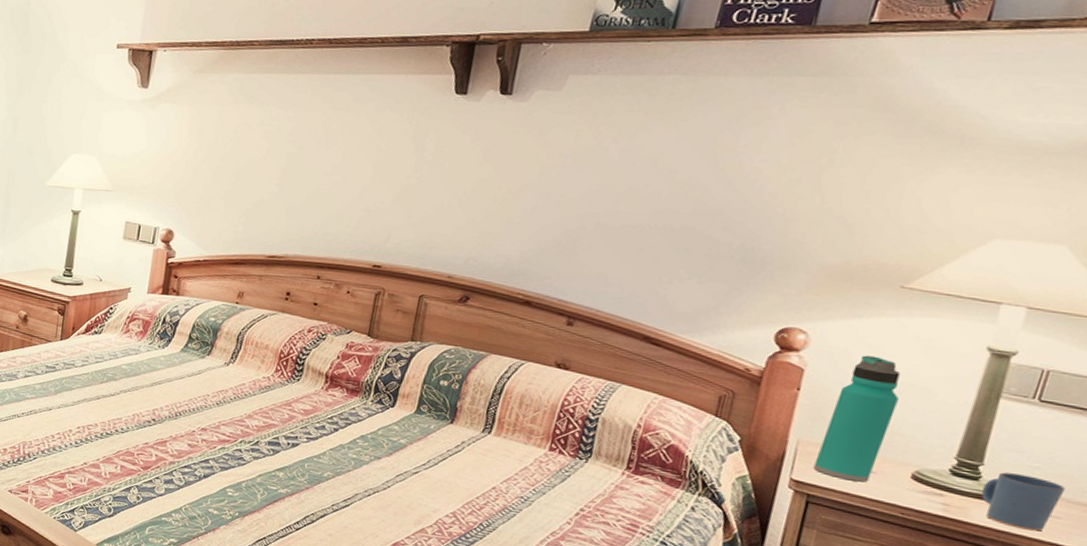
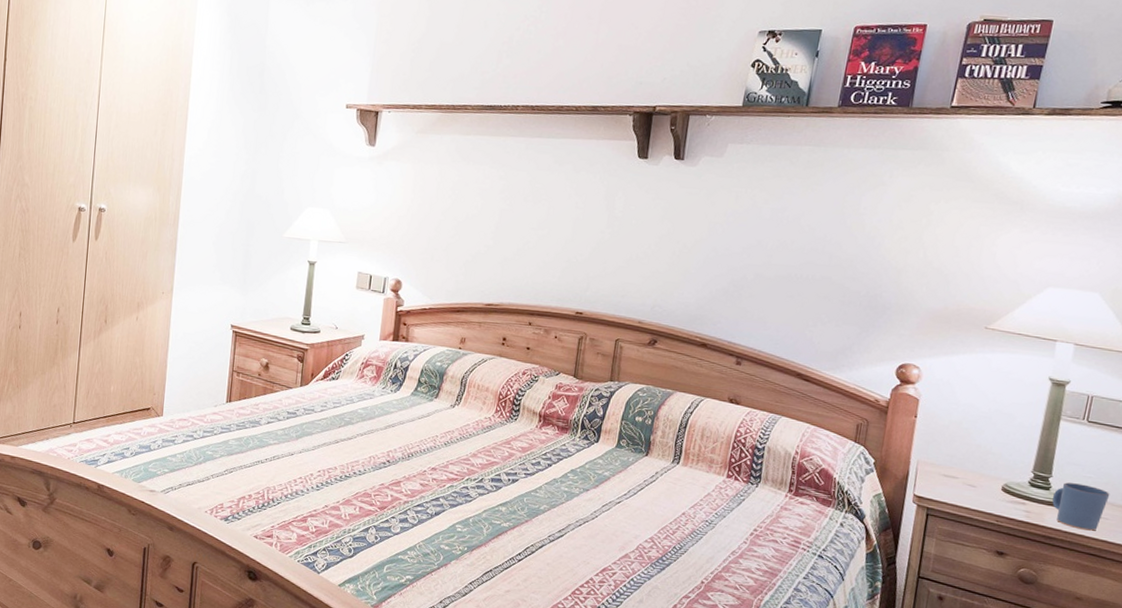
water bottle: present [813,355,901,483] -> none [930,386,989,495]

